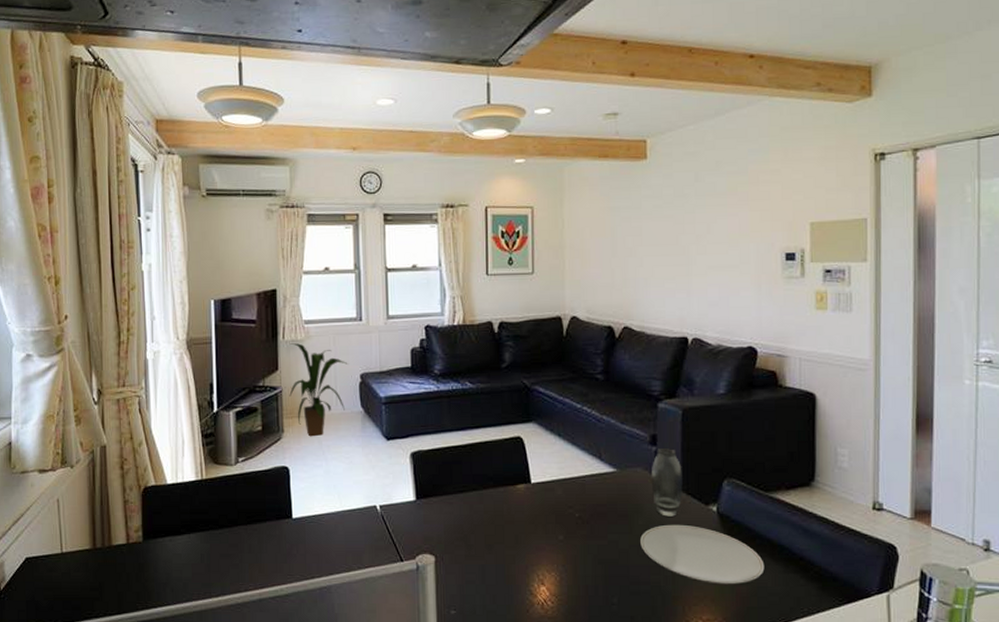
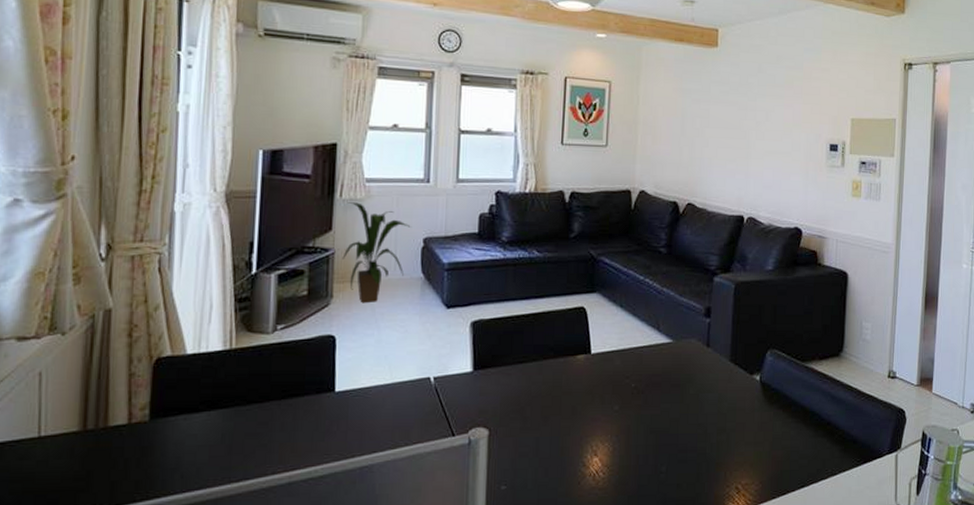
plate: present [640,524,765,585] -> none [690,393,798,450]
vase: present [651,448,683,517] -> none [703,321,732,386]

